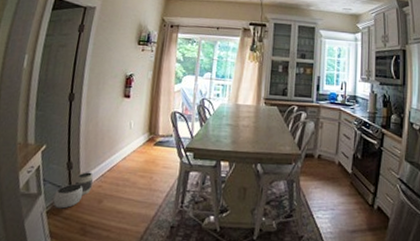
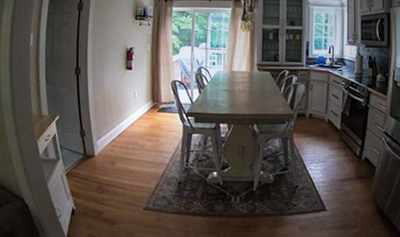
waste basket: present [53,172,93,209] -> none [71,138,105,171]

